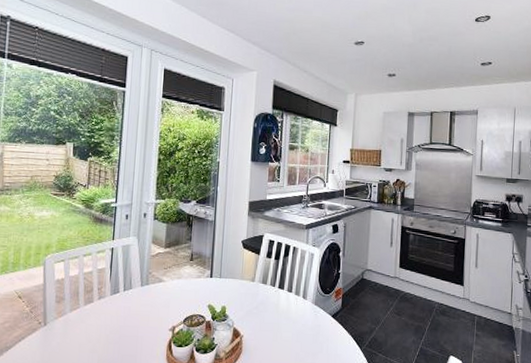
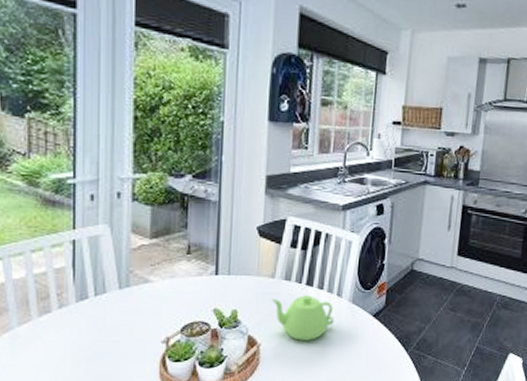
teapot: none [252,296,301,335] -> present [271,295,335,341]

